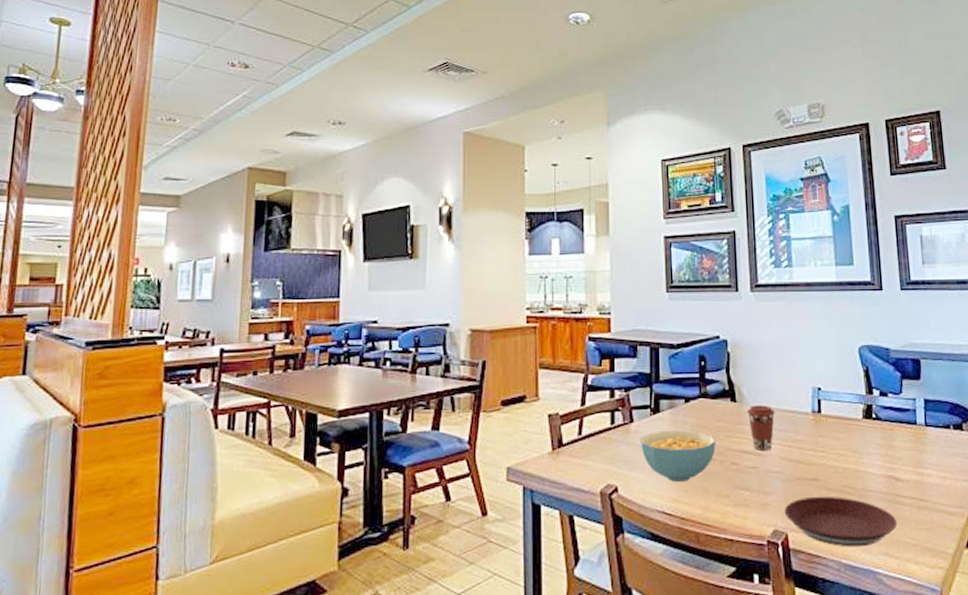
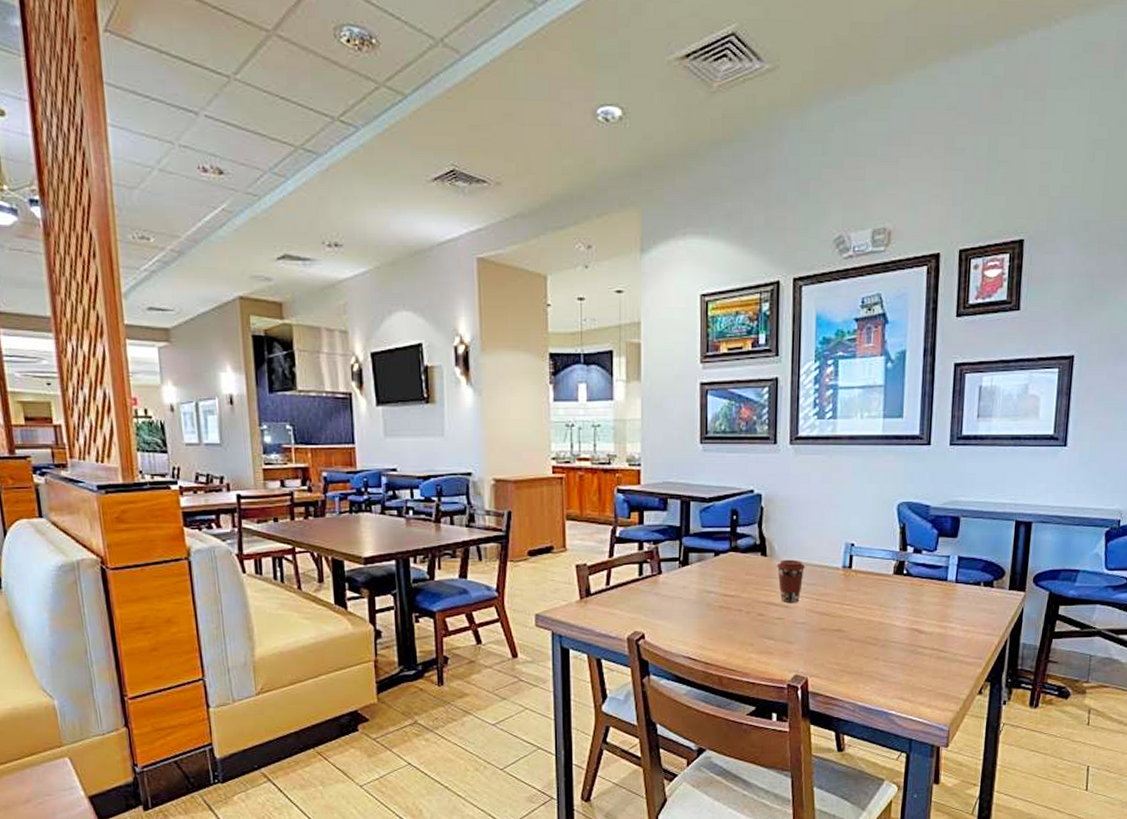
cereal bowl: present [640,430,716,482] -> none [668,582,743,630]
plate: present [784,496,898,547] -> none [806,645,915,691]

